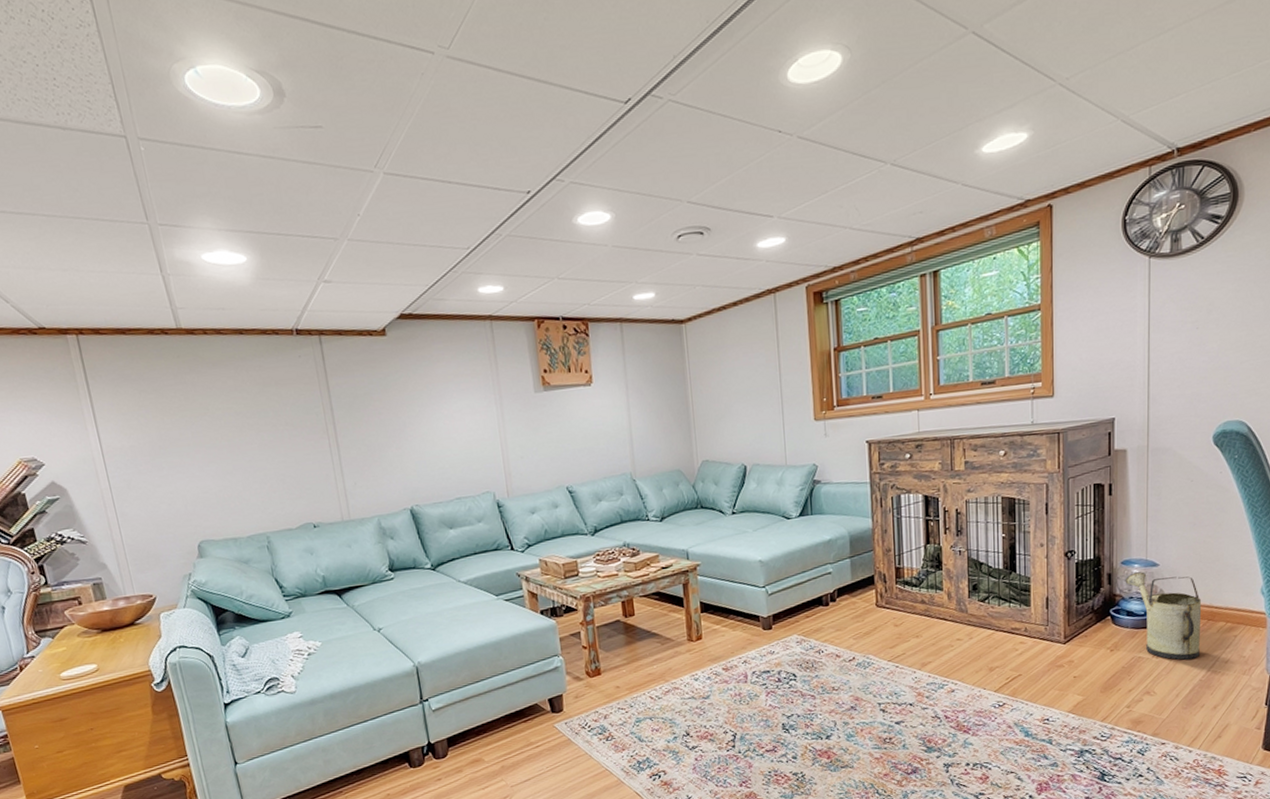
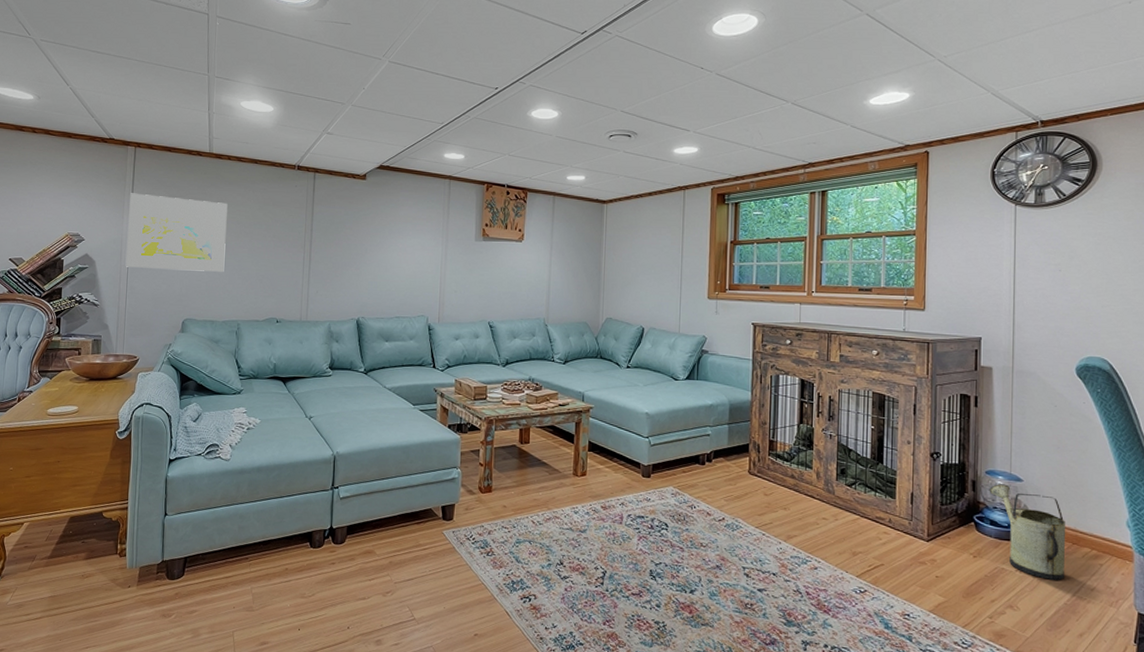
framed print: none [87,391,235,490] -> present [125,193,228,272]

